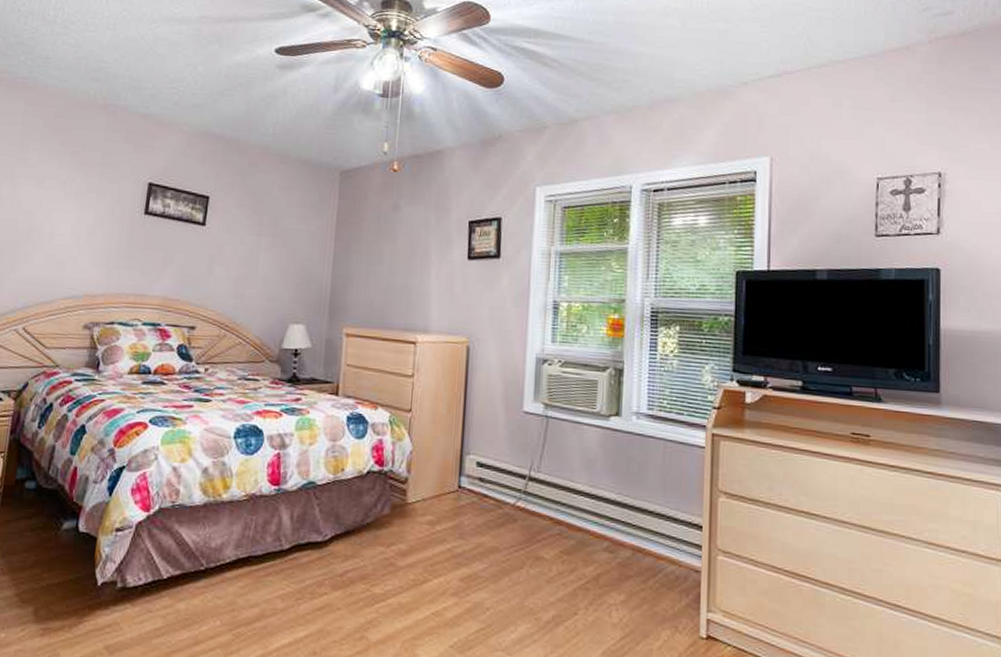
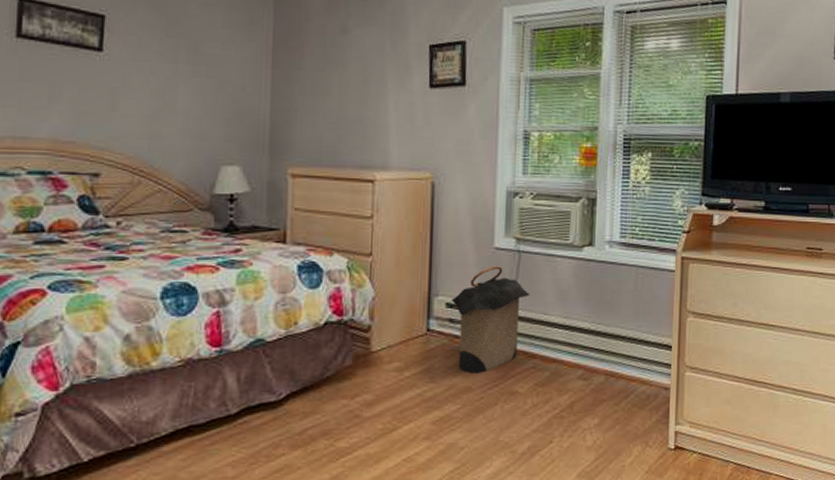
laundry hamper: none [481,429,557,535] -> present [451,266,531,374]

